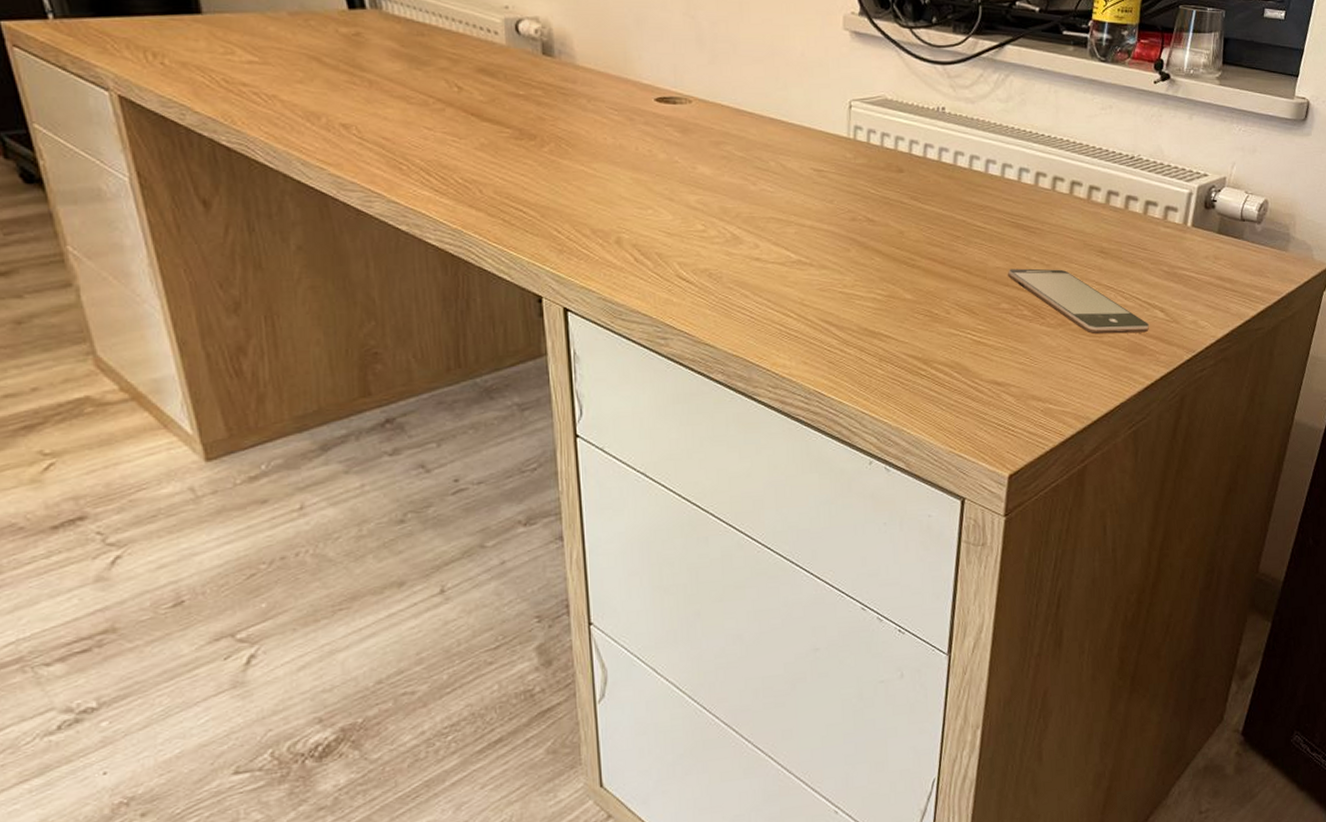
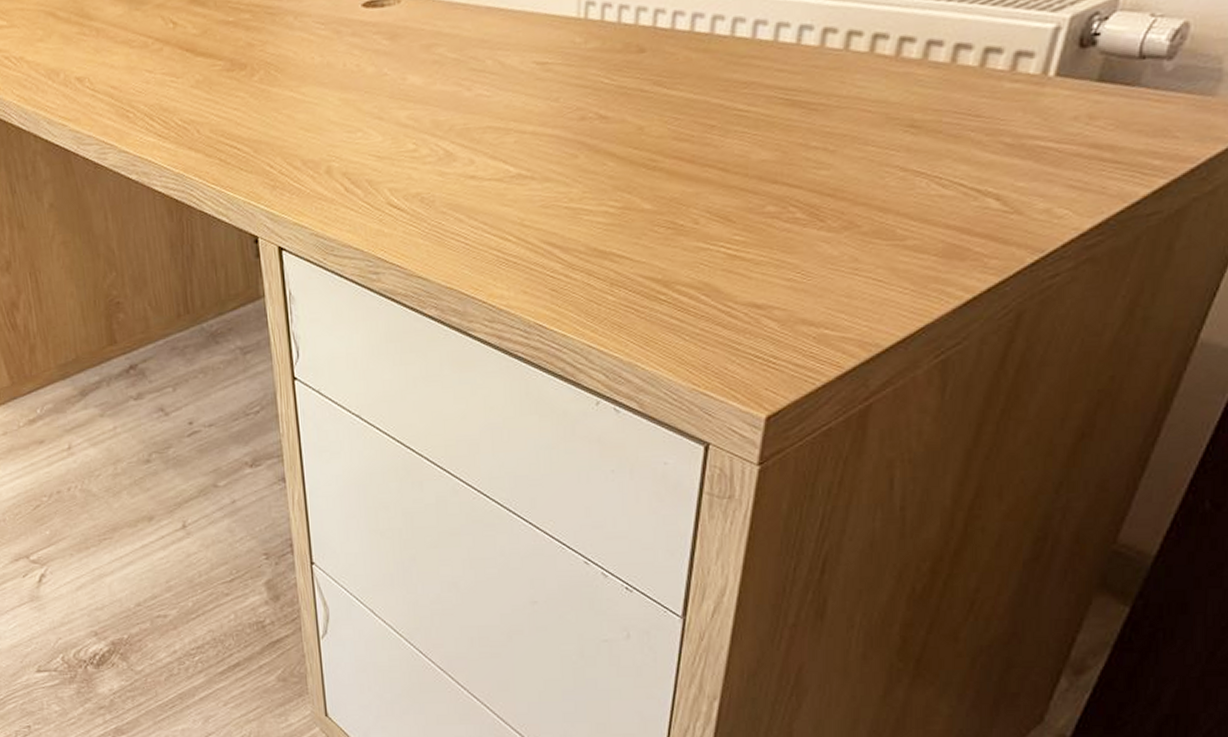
smartphone: present [1007,268,1150,335] -> none [775,155,977,238]

